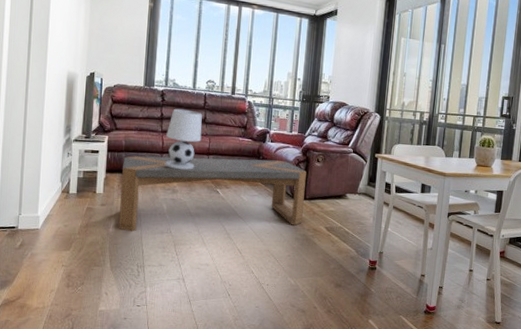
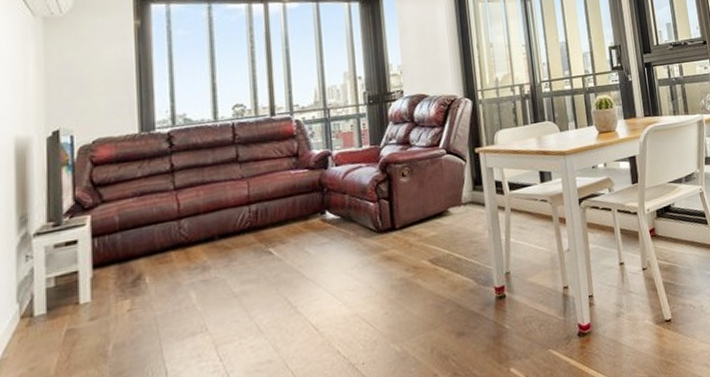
coffee table: present [119,156,307,232] -> none [118,186,396,349]
table lamp: present [164,108,202,170] -> none [182,149,236,237]

